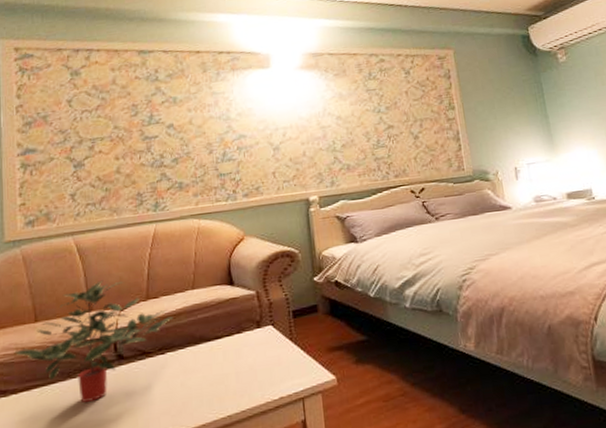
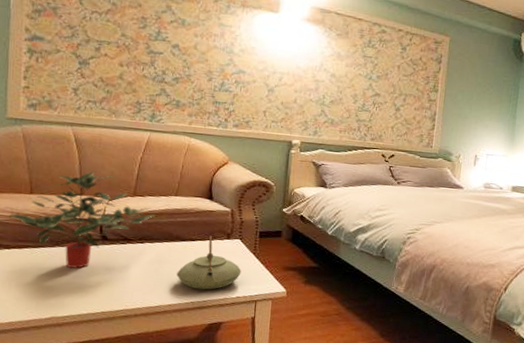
teapot: none [206,328,280,398] -> present [177,236,241,290]

